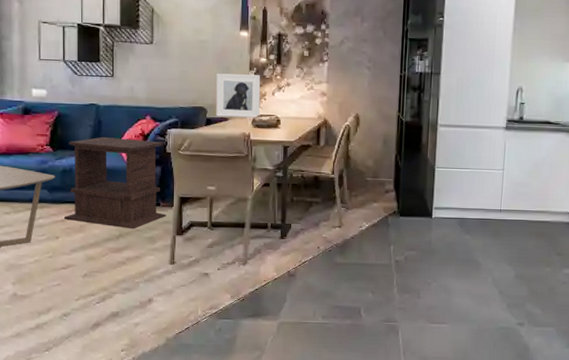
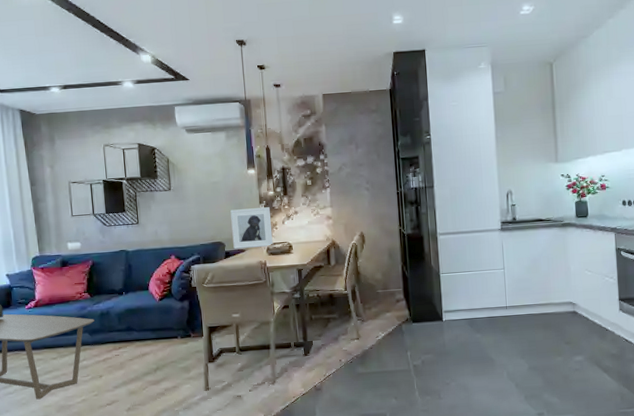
side table: present [64,136,167,229] -> none [104,278,198,362]

